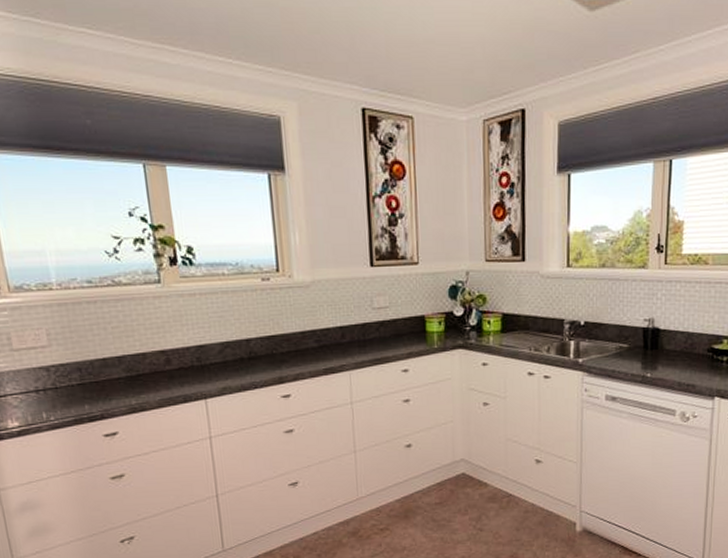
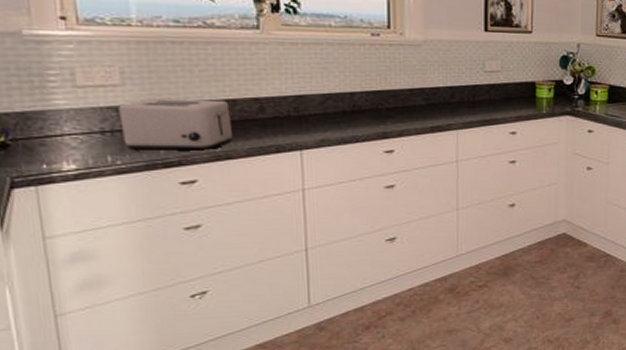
toaster: none [48,354,146,406] -> present [118,98,234,151]

